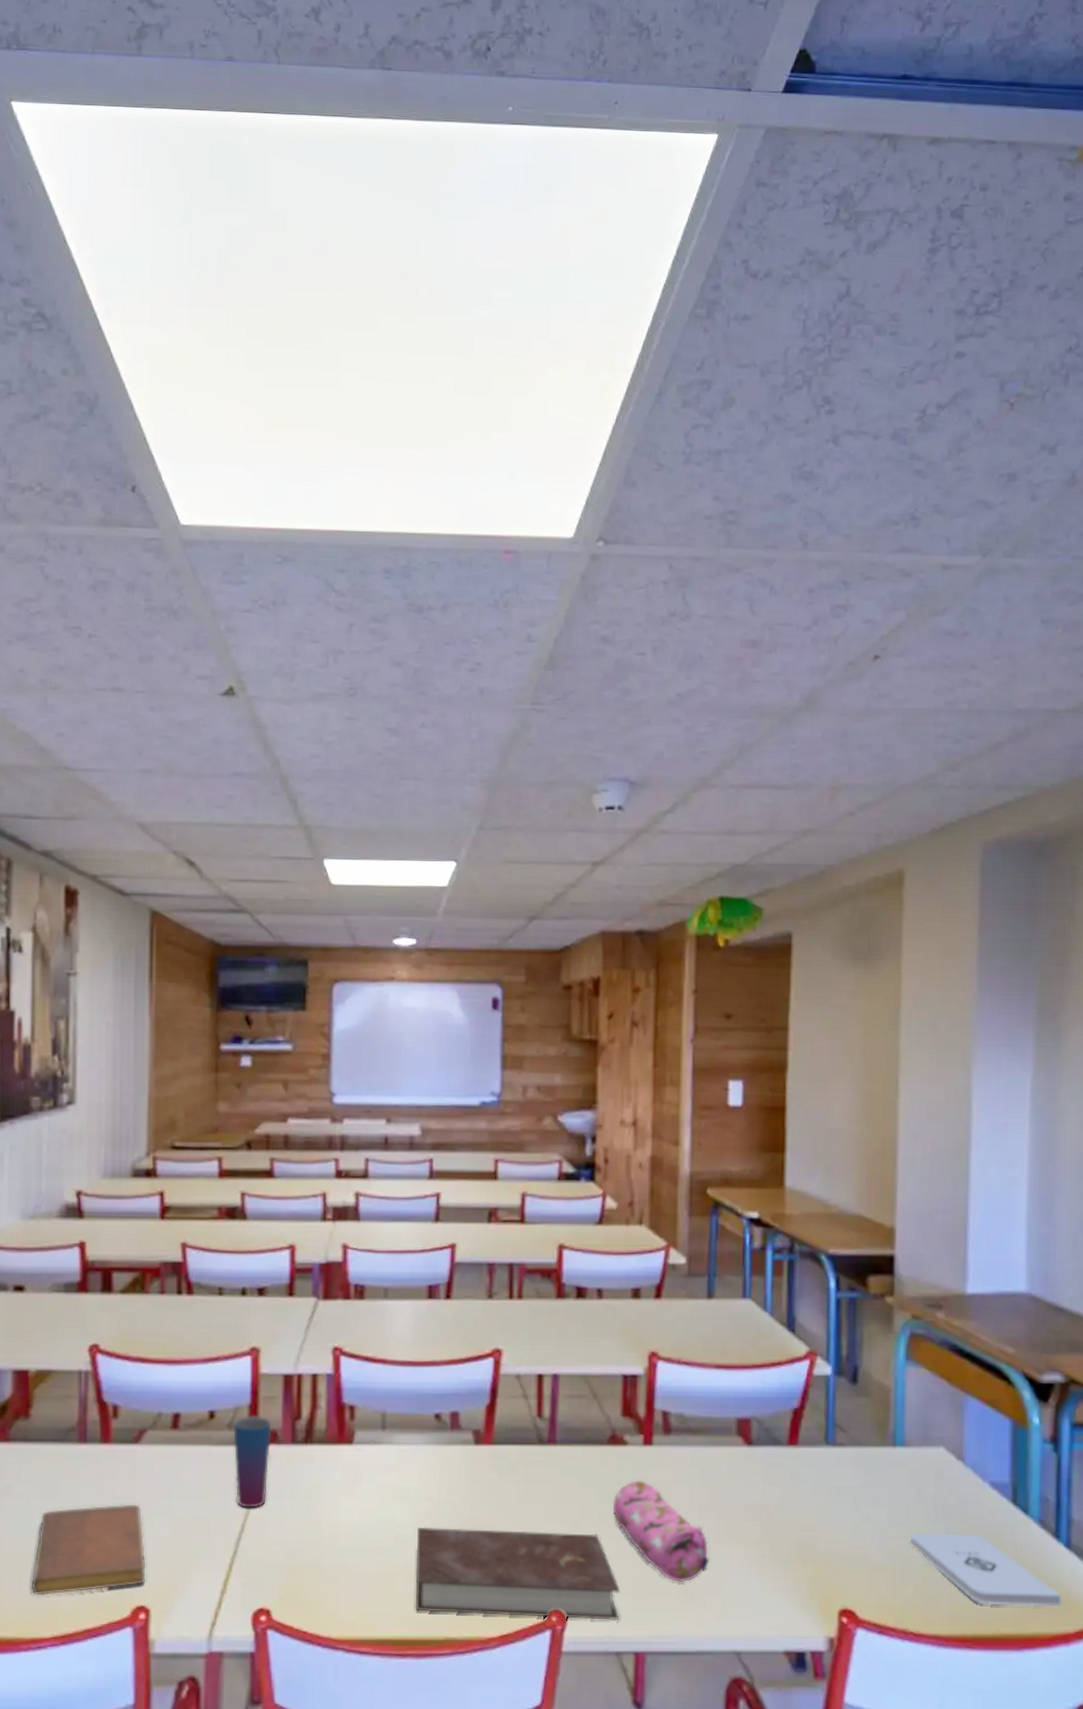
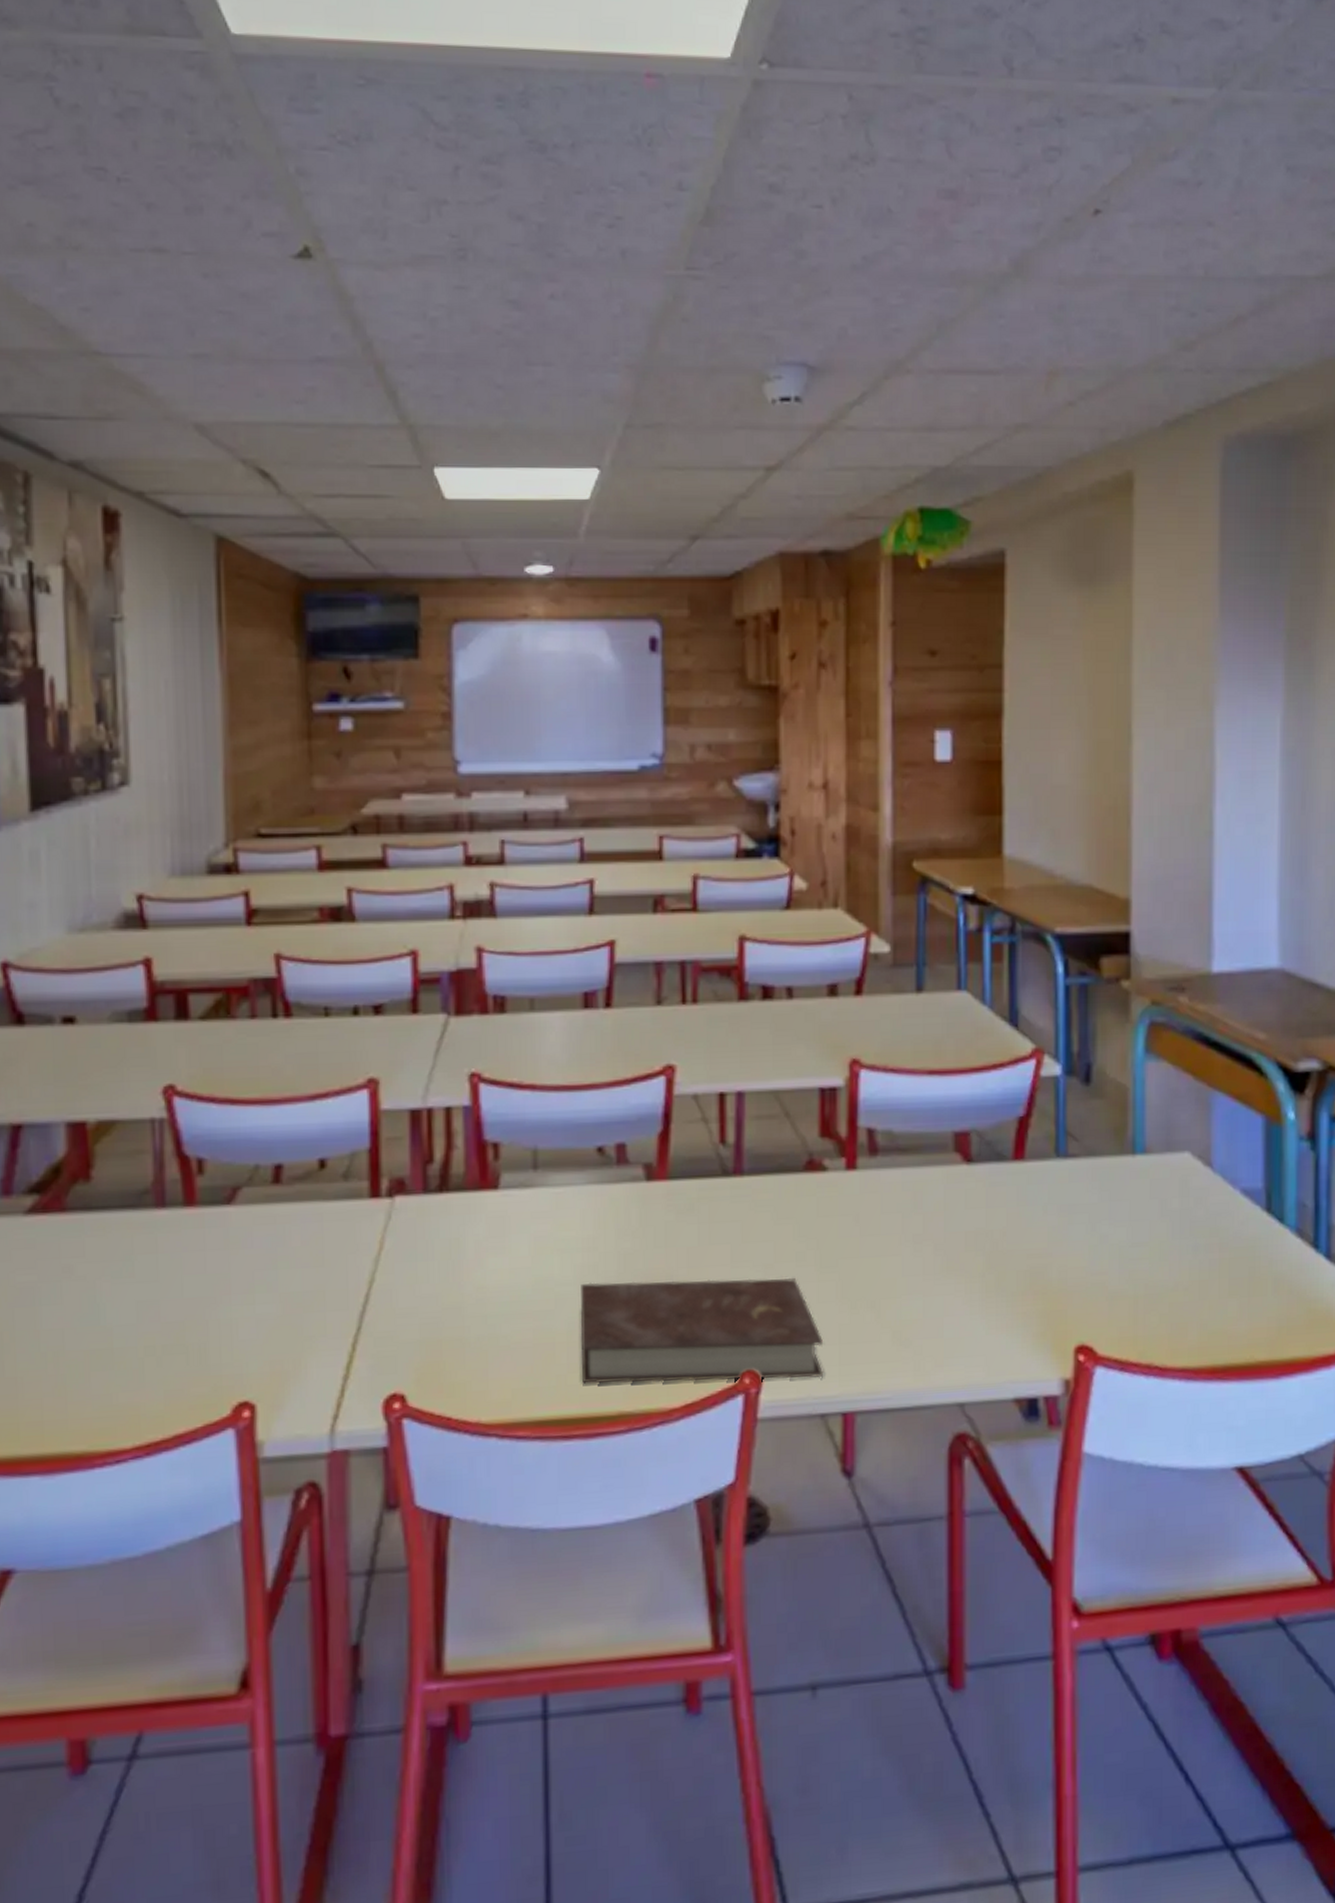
notebook: present [31,1504,146,1596] -> none [103,1278,249,1399]
cup: present [232,1416,272,1508] -> none [348,1161,398,1275]
pencil case: present [612,1480,710,1583] -> none [811,1211,927,1328]
notepad: present [909,1533,1062,1607] -> none [1153,1249,1322,1329]

